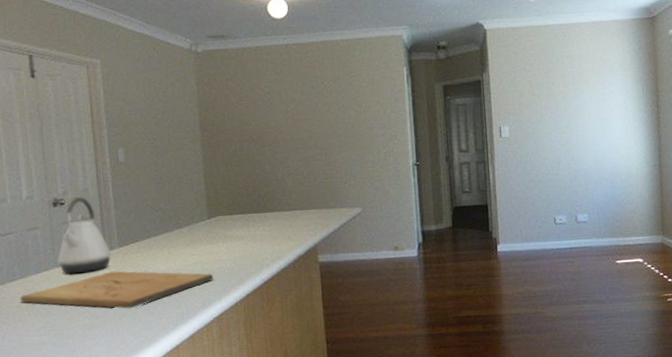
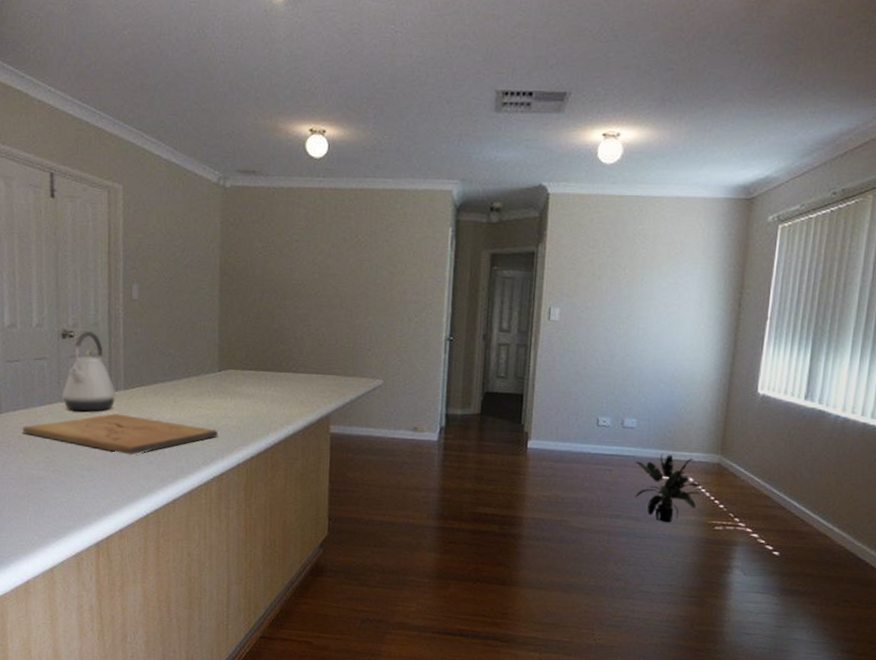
potted plant: none [592,240,652,301] -> present [635,453,701,522]

